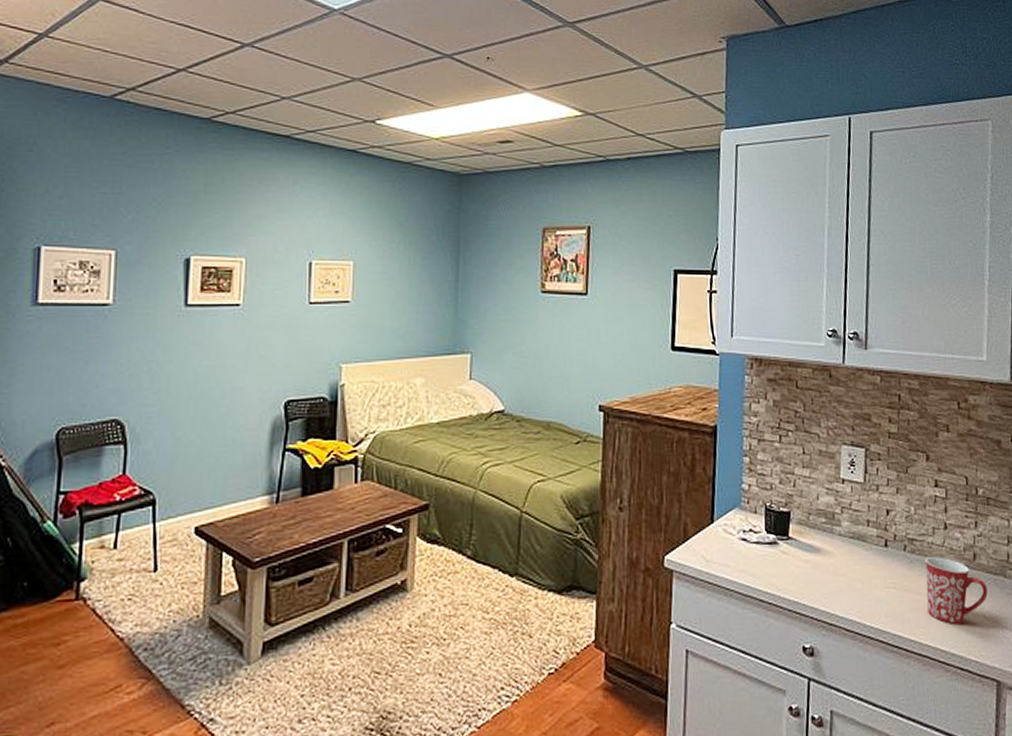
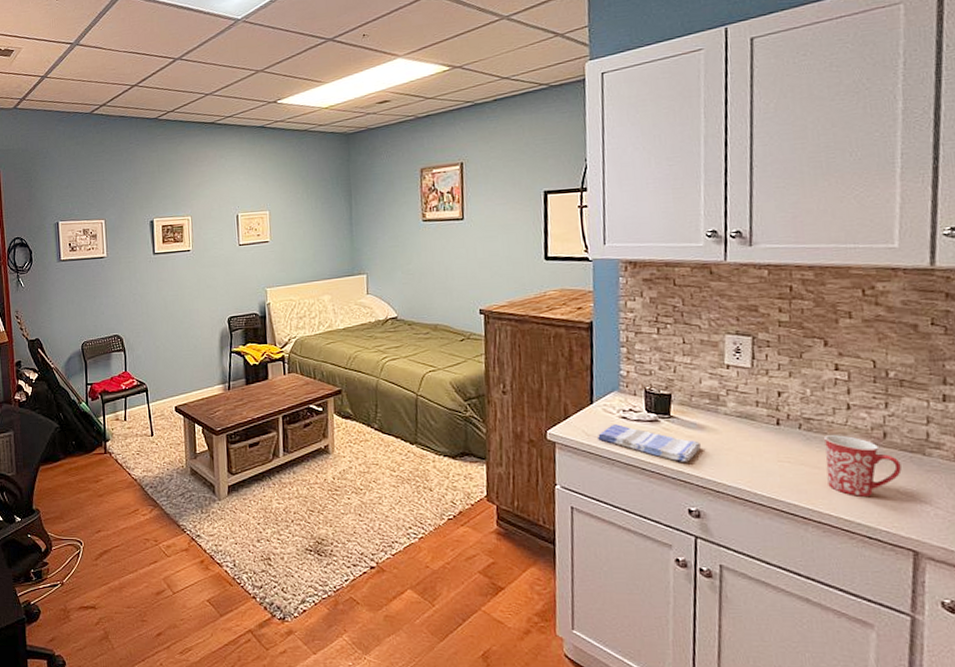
dish towel: none [716,547,816,591] -> present [596,424,701,462]

